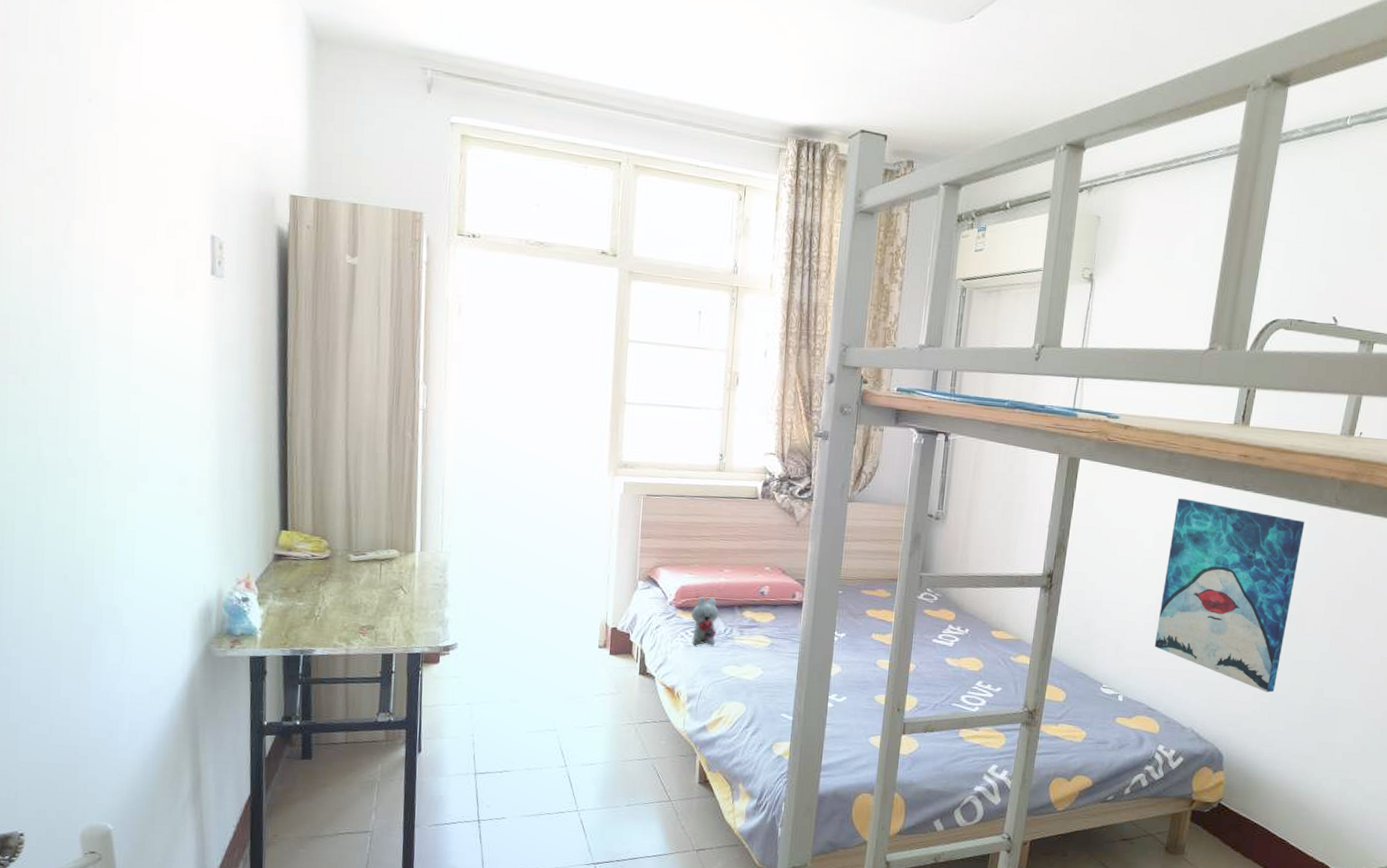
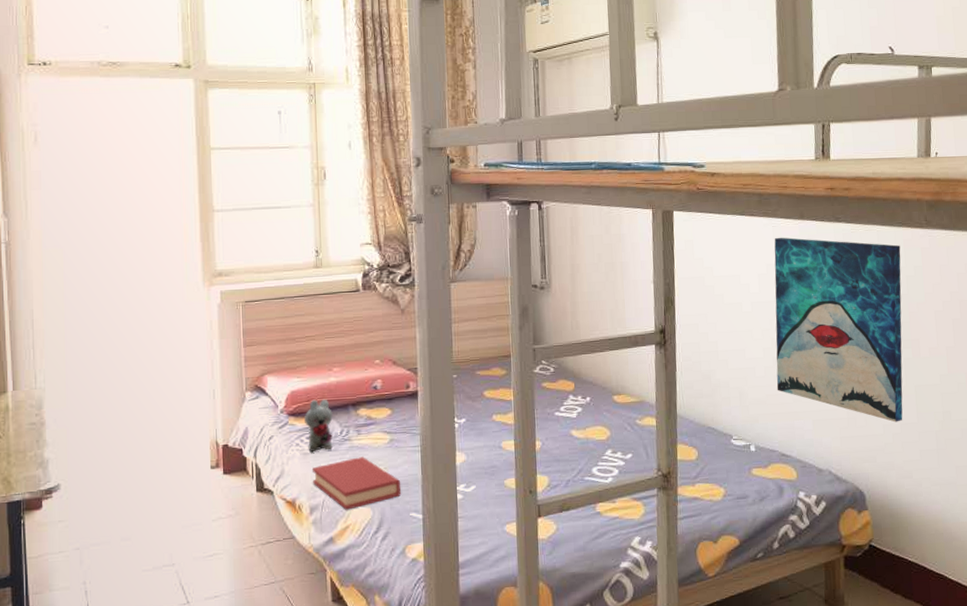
hardback book: none [693,655,776,703] -> present [313,457,401,510]

